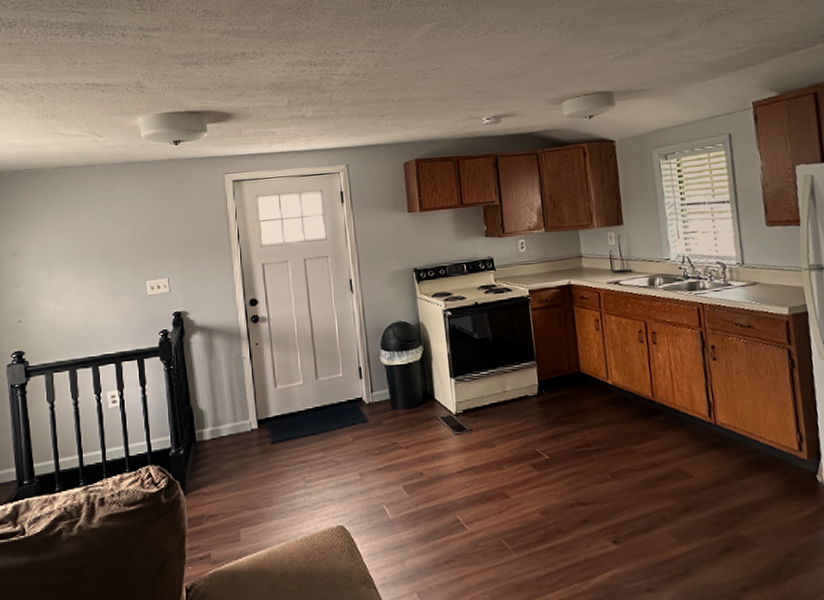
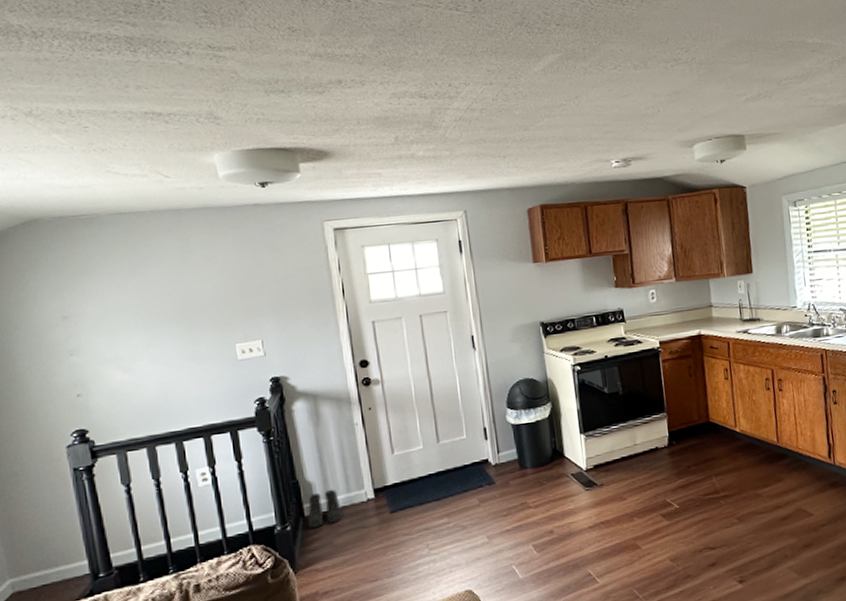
boots: none [199,417,229,453] -> present [308,489,342,528]

